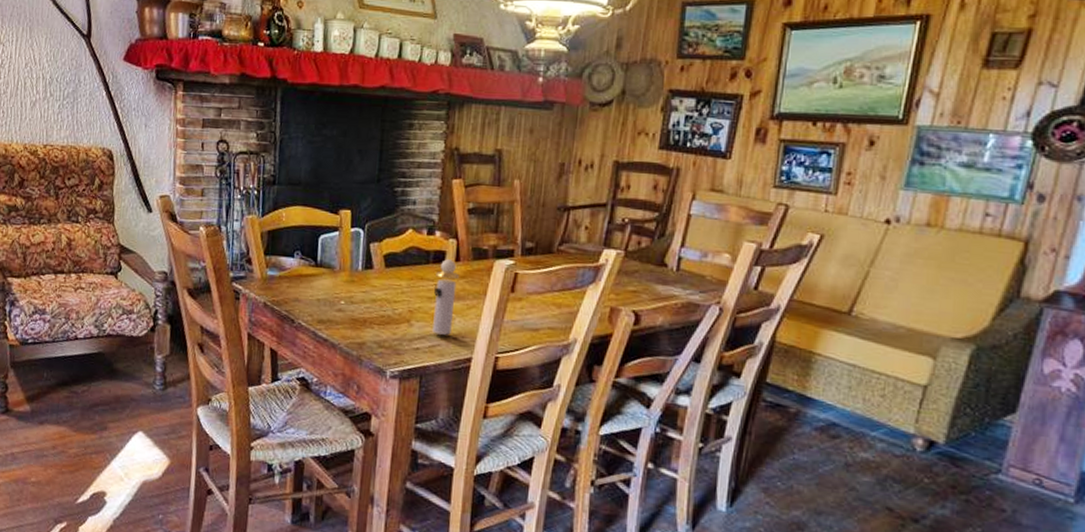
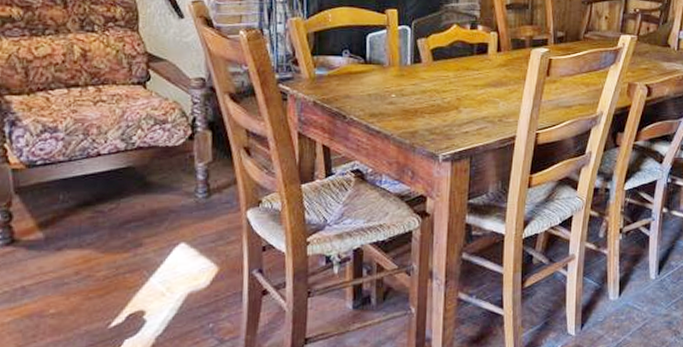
perfume bottle: present [432,259,459,335] -> none [479,50,501,118]

